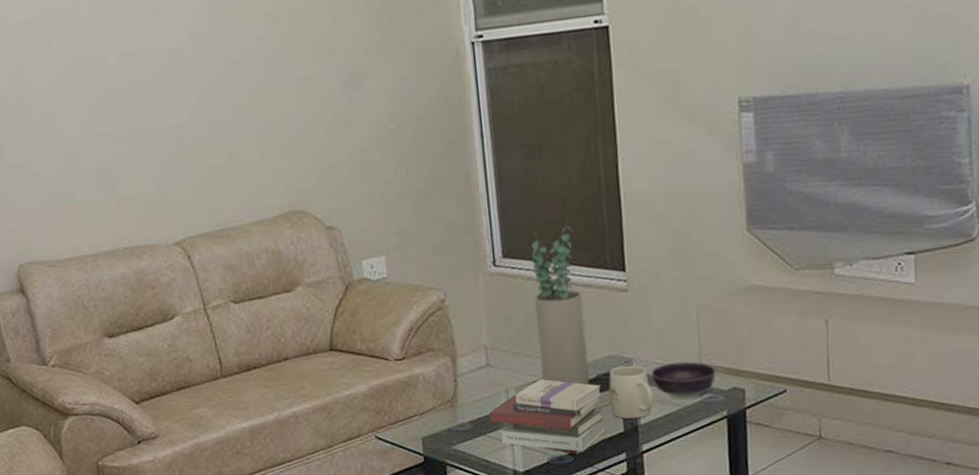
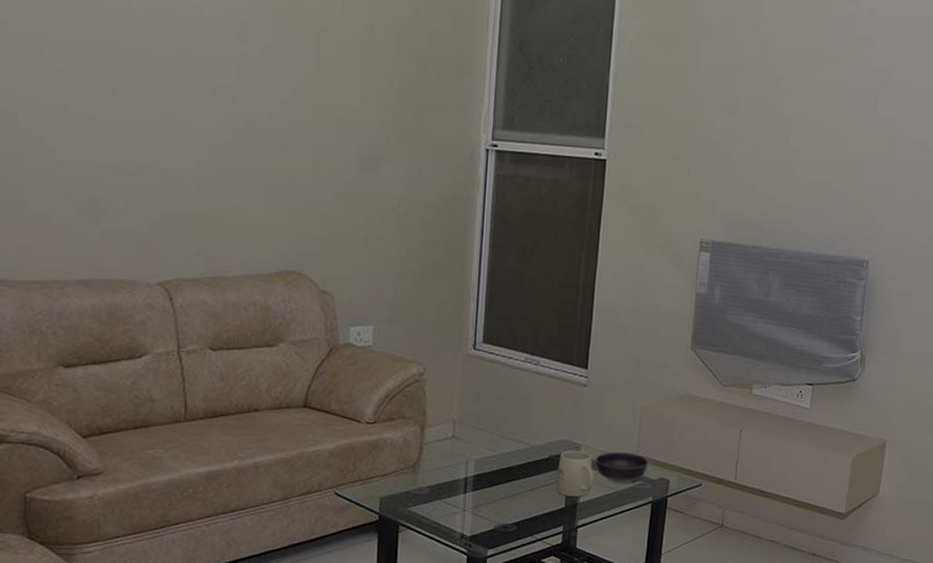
books: present [488,379,607,454] -> none [446,455,551,524]
vase: present [531,217,590,386] -> none [501,315,549,464]

